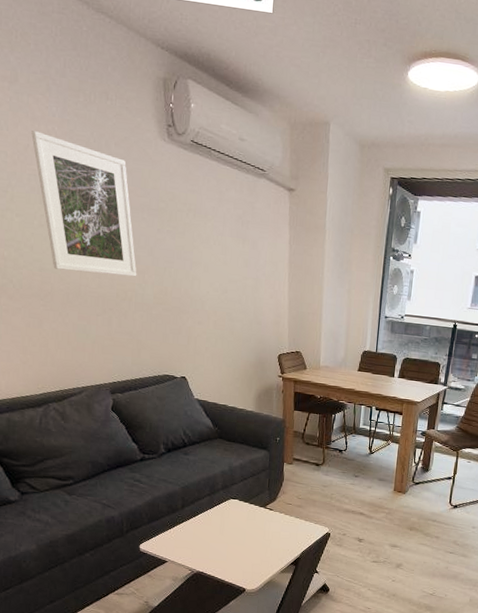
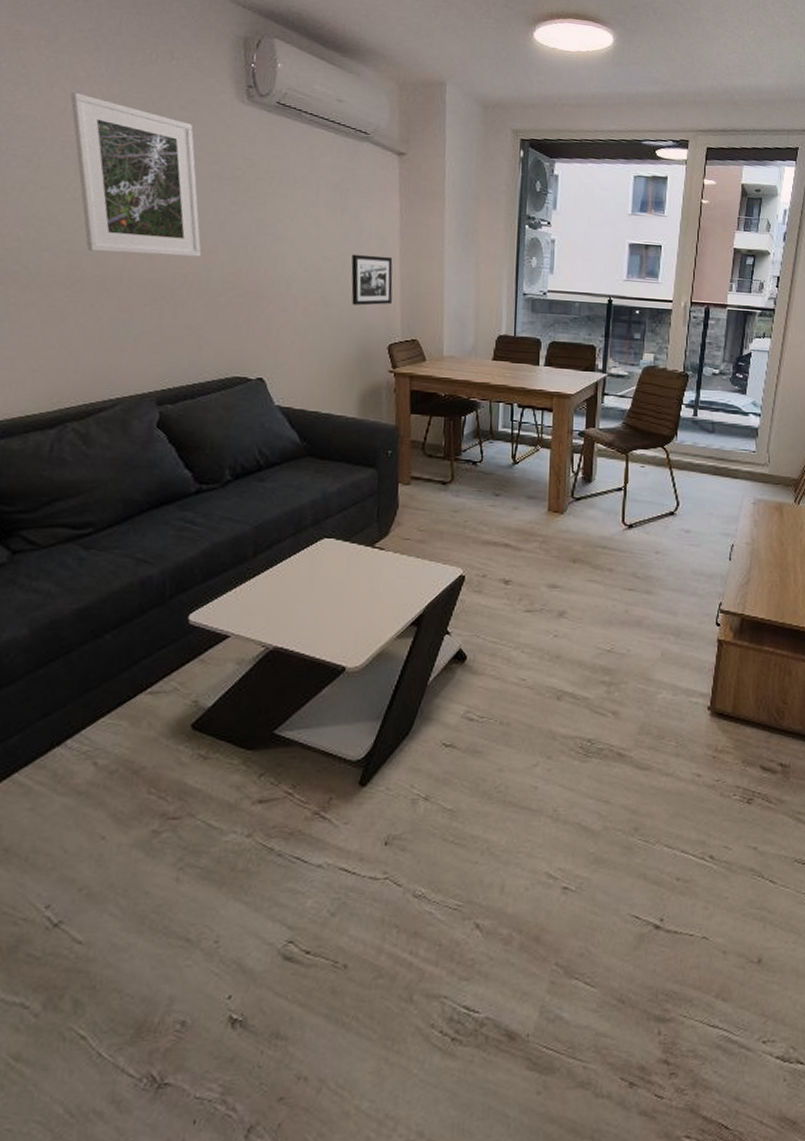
picture frame: none [250,278,283,322] -> present [351,254,393,306]

